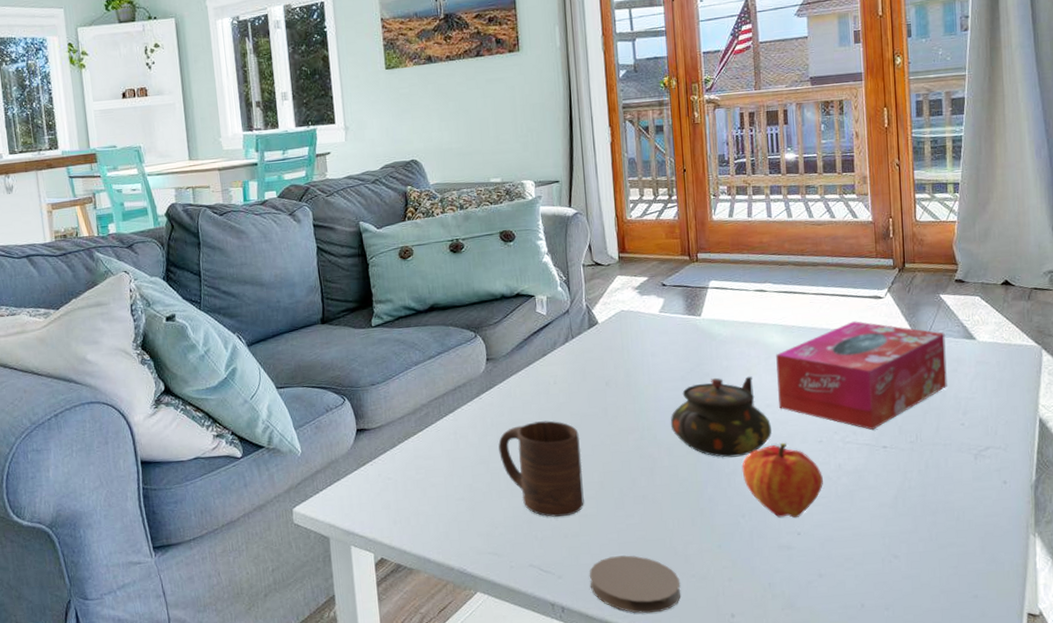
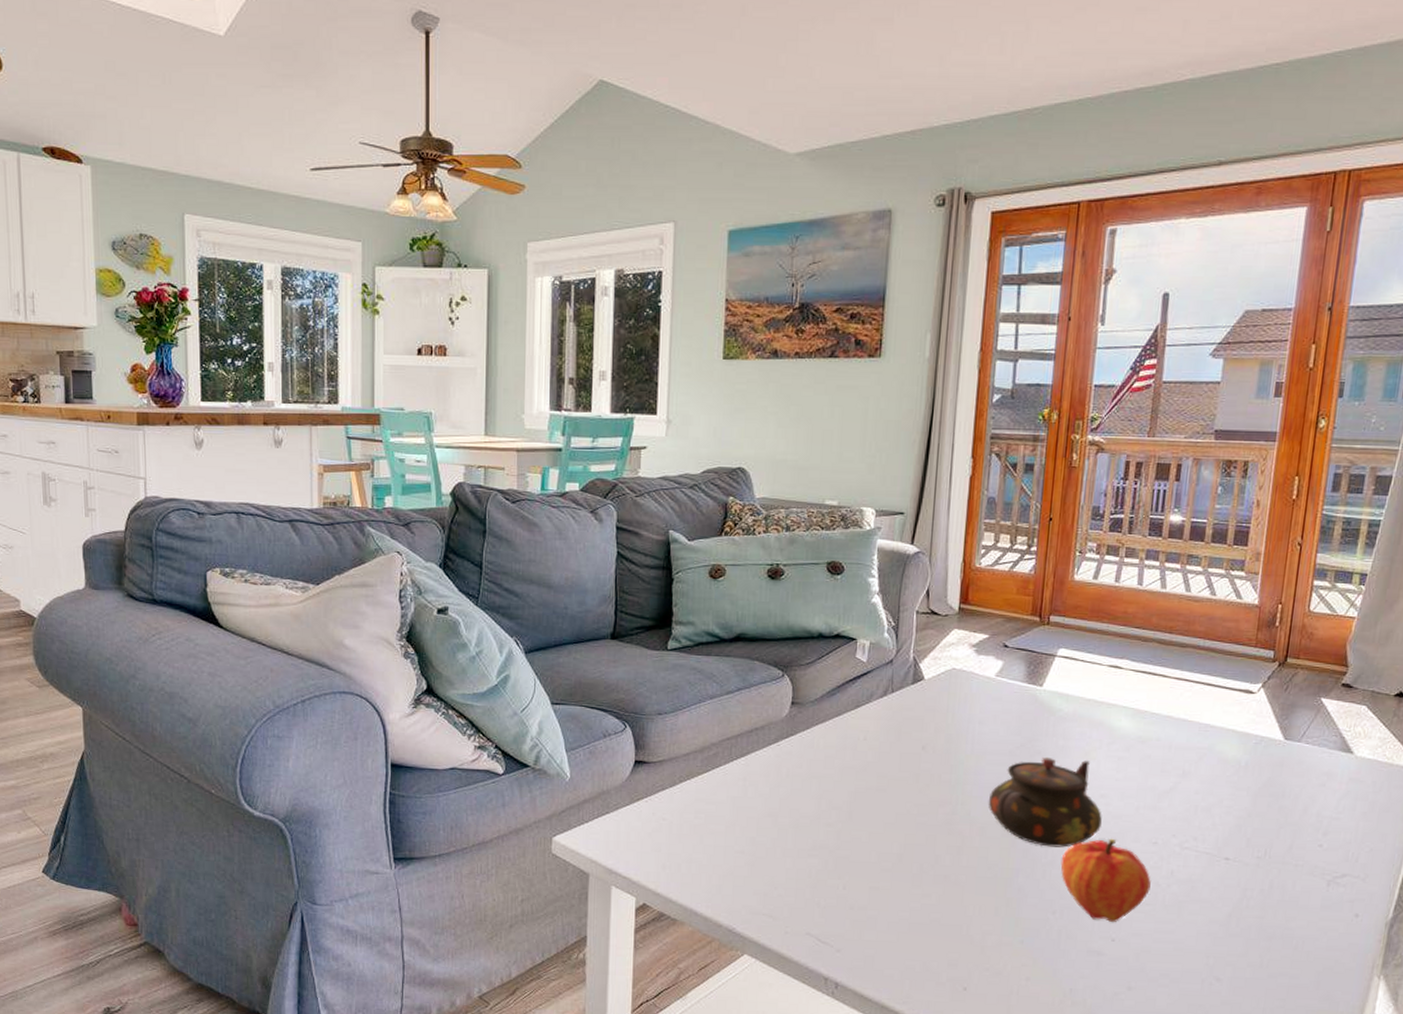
cup: present [498,420,584,517] -> none [790,779,884,886]
coaster: present [589,555,681,614] -> none [870,936,972,1003]
tissue box: present [776,321,947,431] -> none [1115,715,1319,839]

